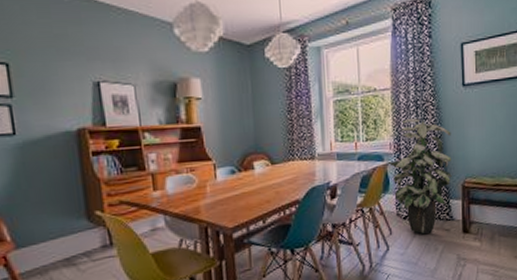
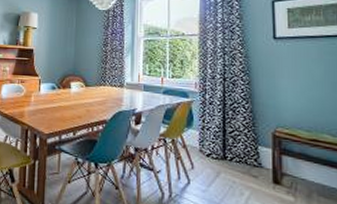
indoor plant: present [389,118,452,235] -> none [194,63,261,177]

